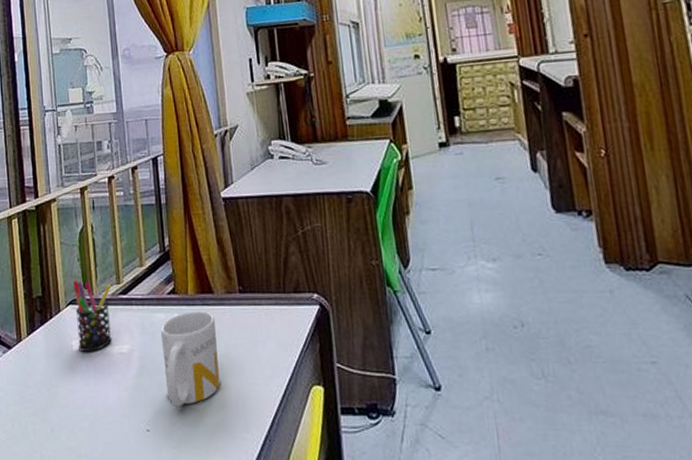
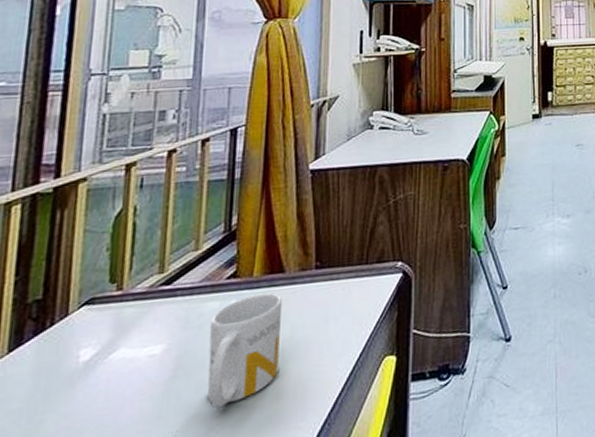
pen holder: present [73,280,112,352] -> none [88,274,152,362]

